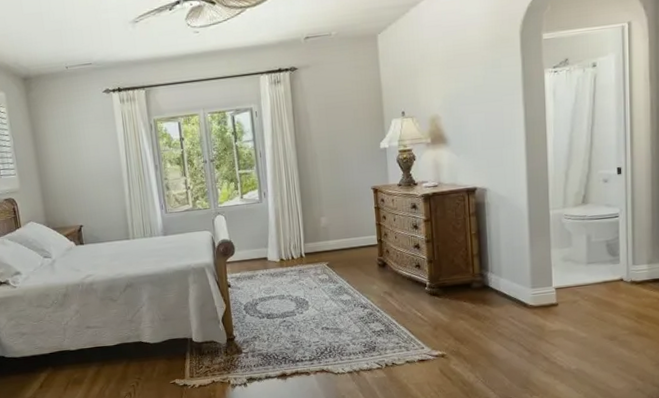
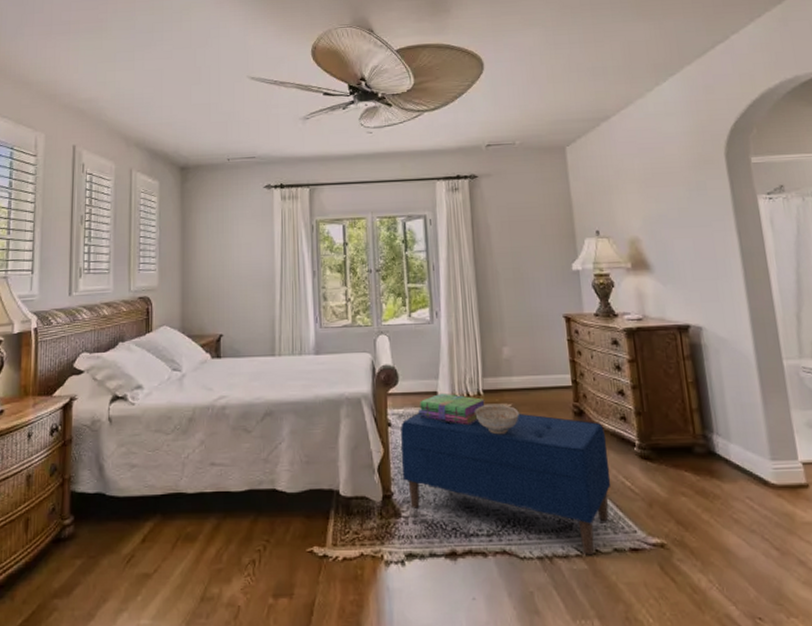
bench: none [238,268,406,367] -> present [400,413,611,555]
stack of books: none [252,258,307,281] -> present [418,393,485,424]
decorative bowl: none [298,263,334,287] -> present [475,403,519,435]

